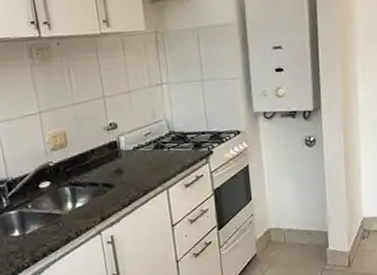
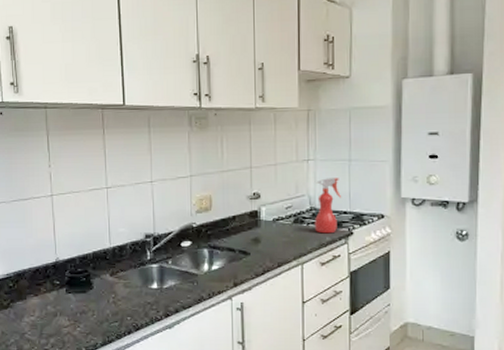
spray bottle: none [171,99,198,156] -> present [314,178,341,234]

